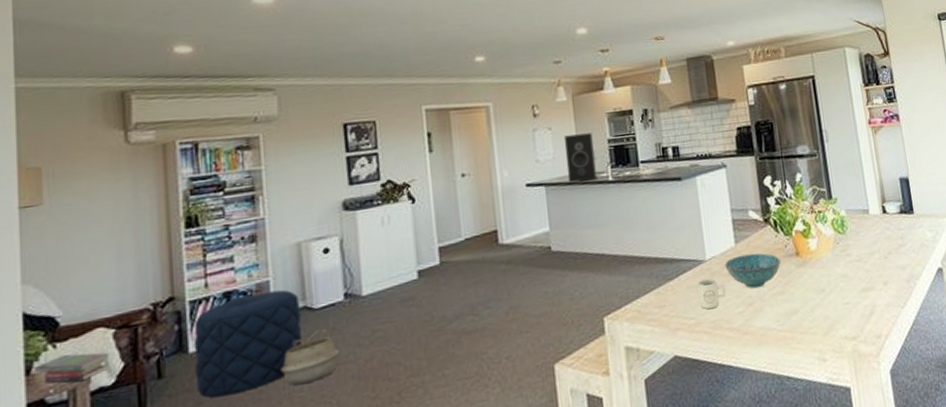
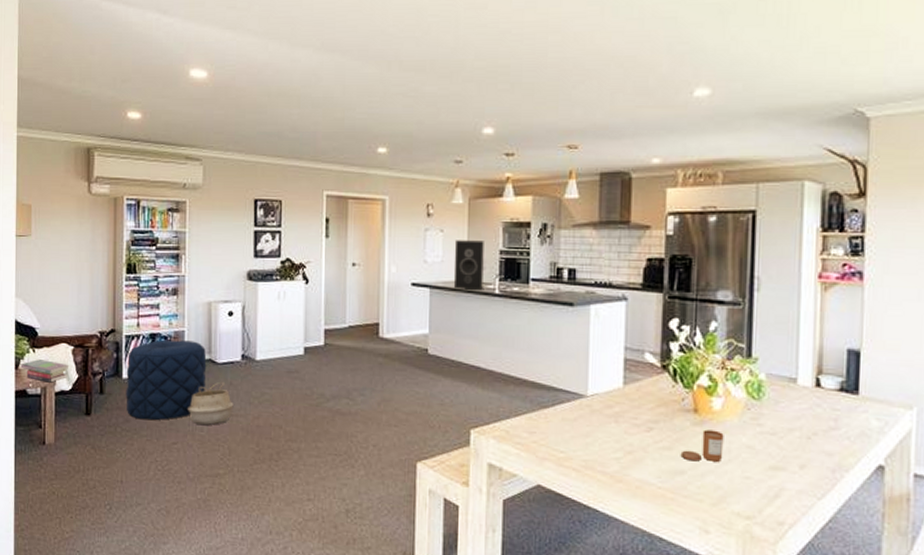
mug: present [697,278,727,310] -> none [573,415,605,448]
bowl: present [724,253,781,289] -> none [607,398,673,438]
candle: none [791,267,825,300] -> present [680,429,724,462]

